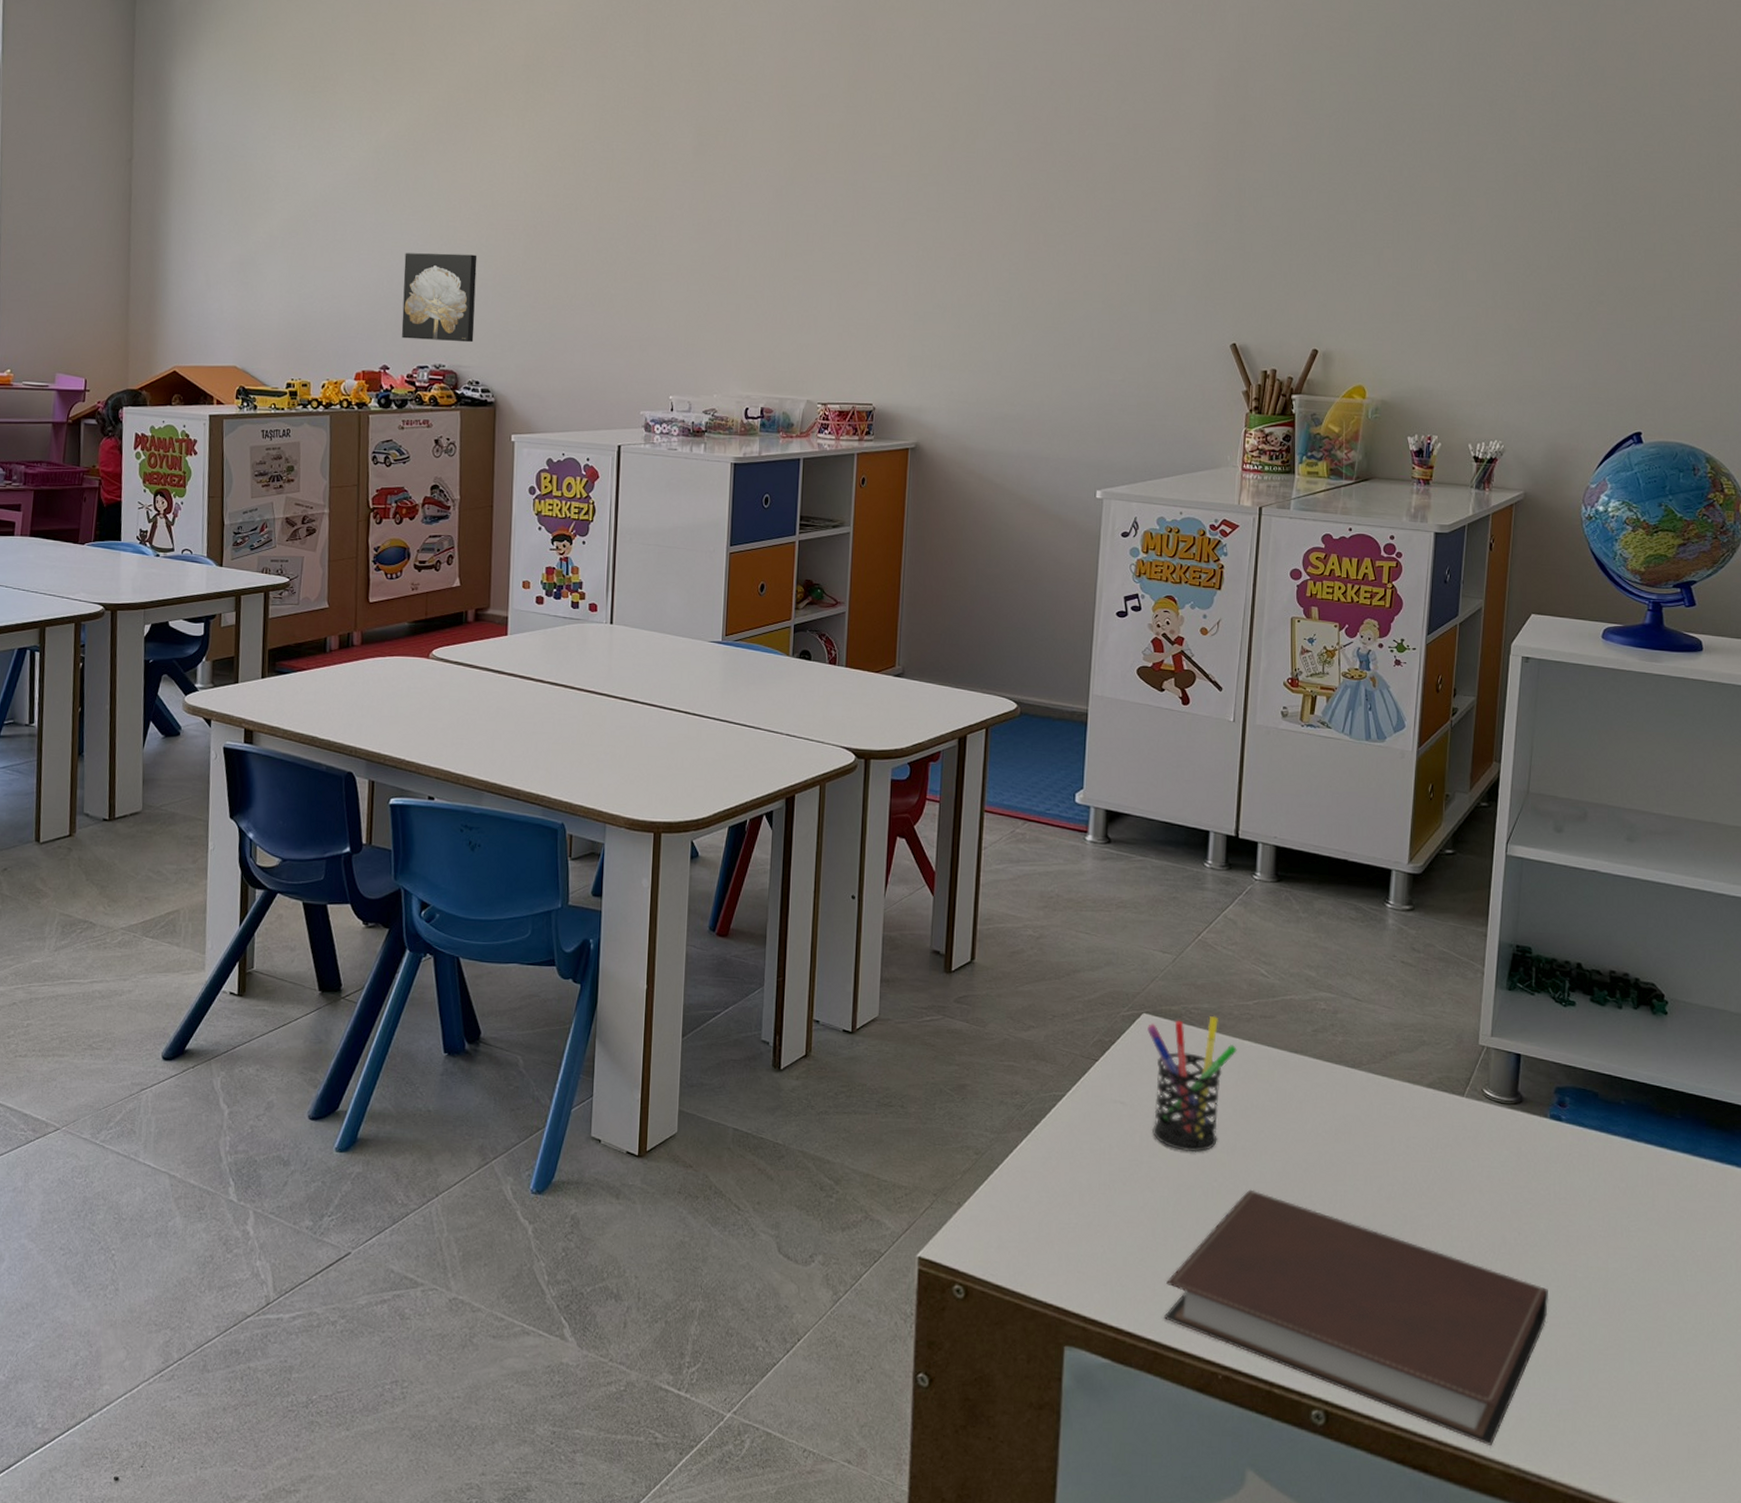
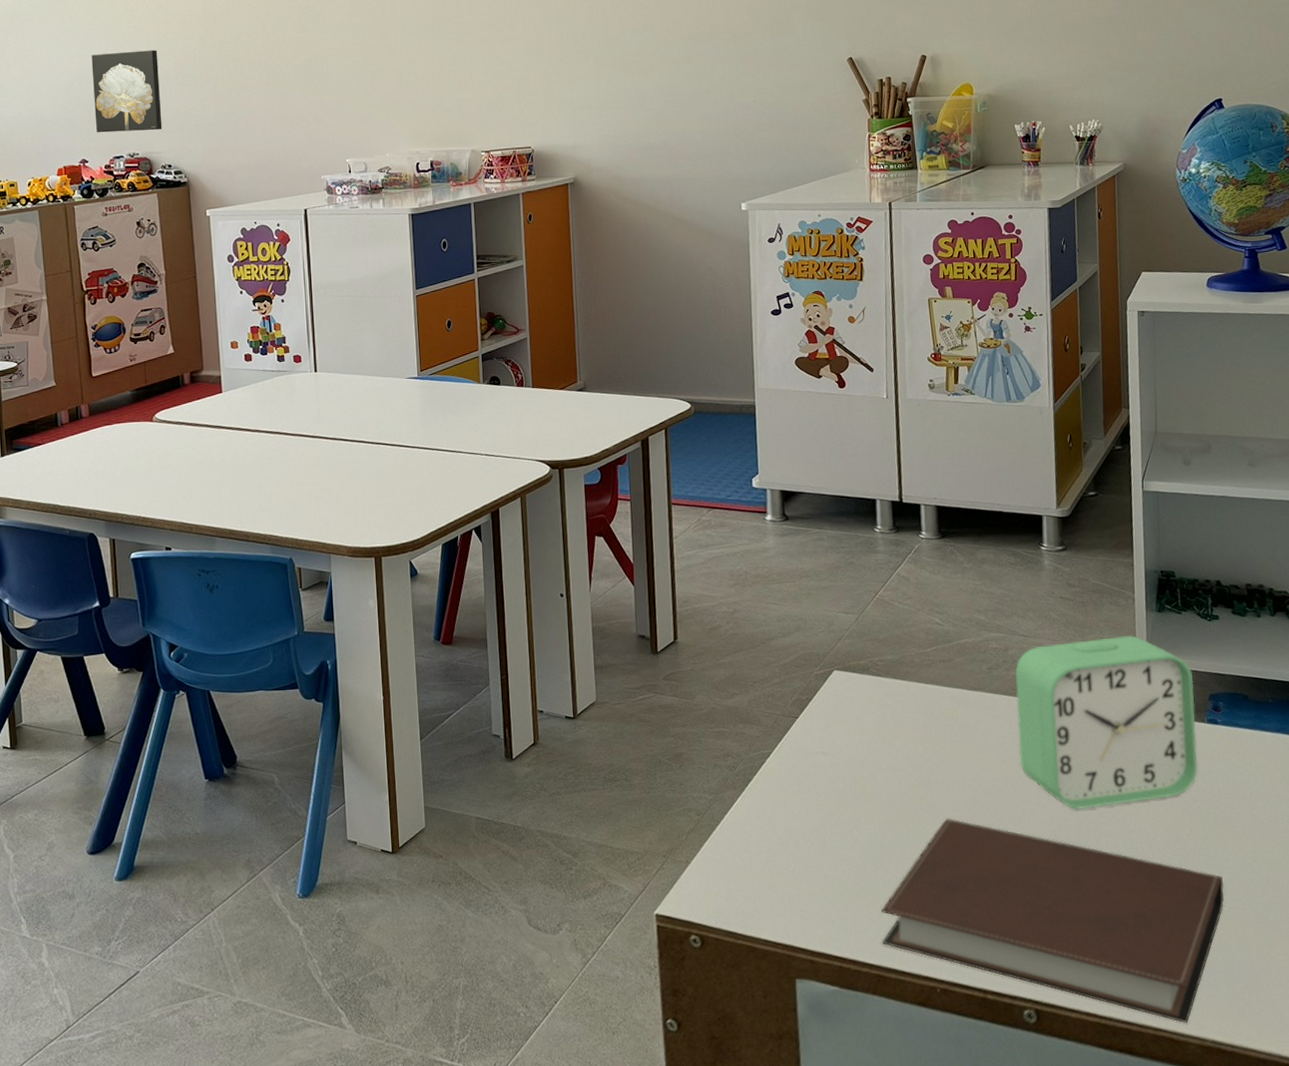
pen holder: present [1147,1015,1237,1153] -> none [839,665,922,791]
alarm clock: none [1337,1011,1540,1198] -> present [1014,635,1198,810]

